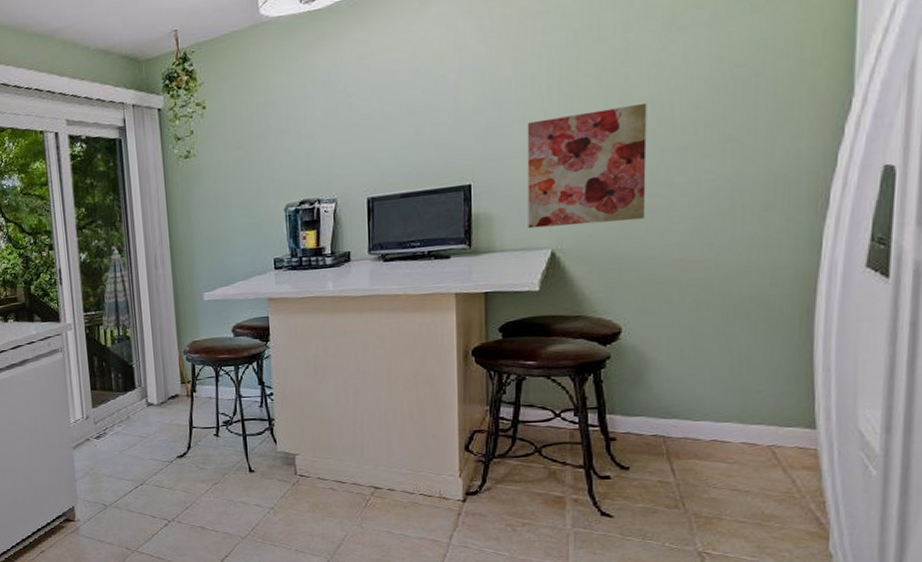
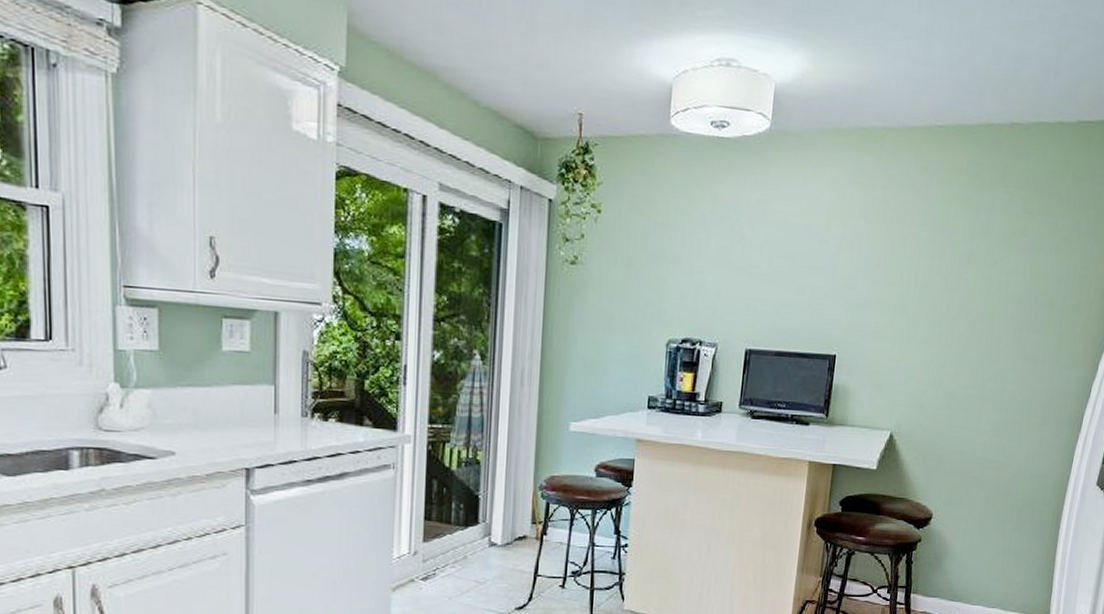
wall art: present [527,102,647,229] -> none [875,305,977,416]

